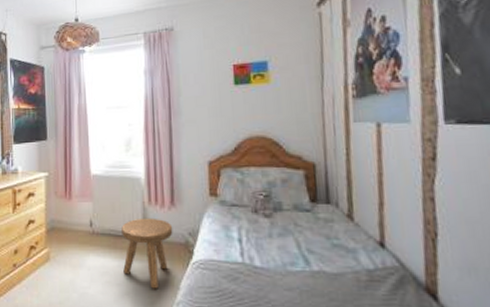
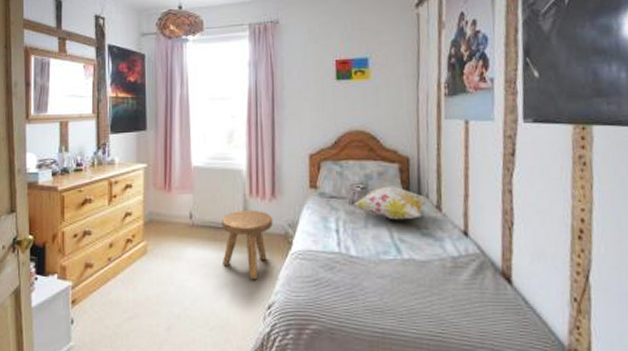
decorative pillow: none [256,193,339,230] -> present [353,186,429,220]

